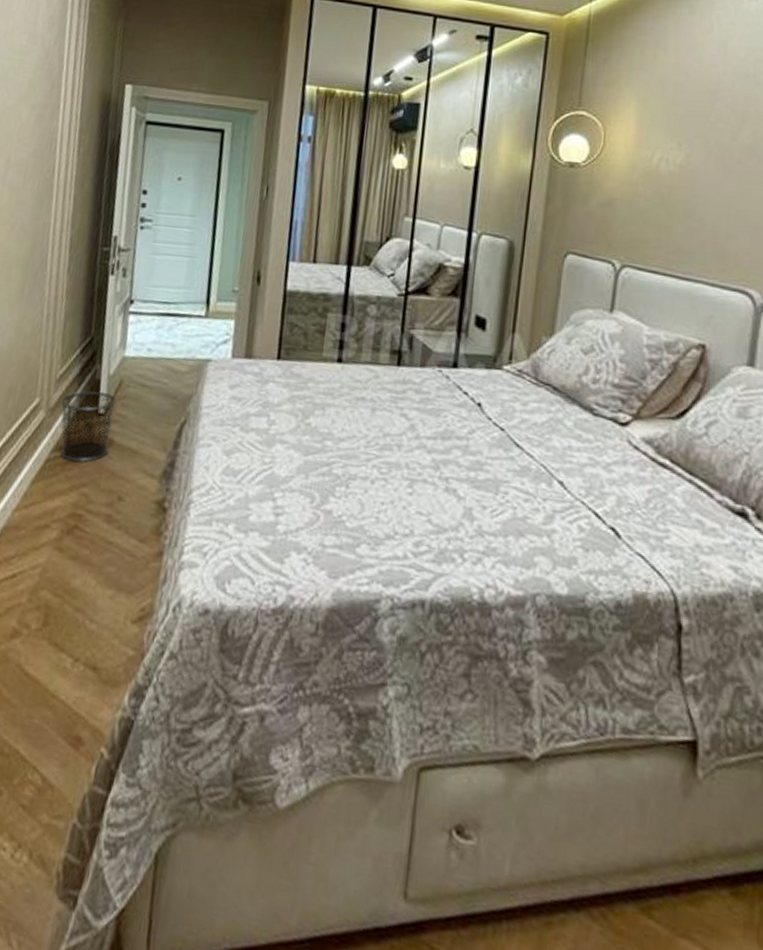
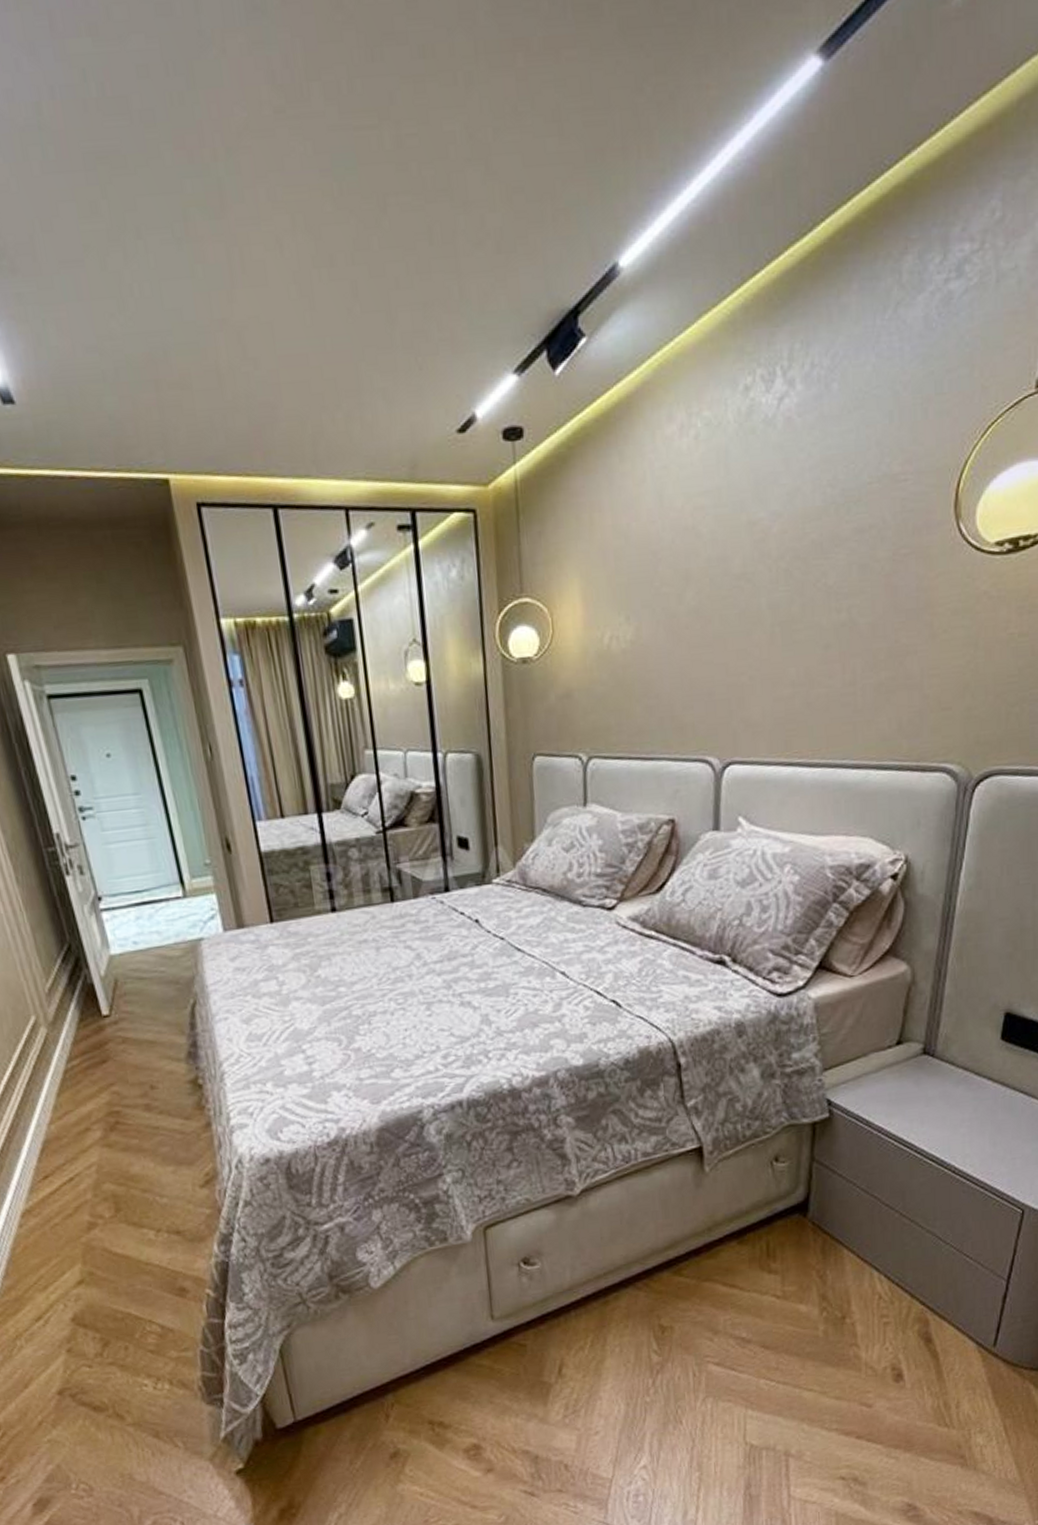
waste bin: present [60,391,117,463] -> none [58,994,126,1067]

